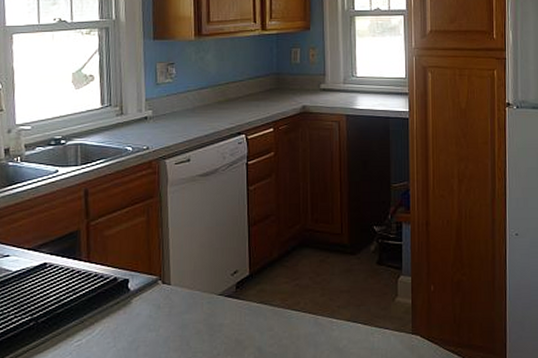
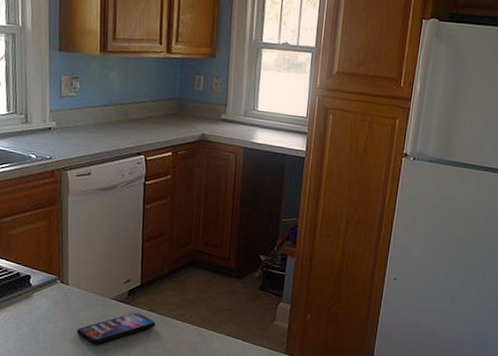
smartphone: none [181,307,268,350] -> present [76,312,156,344]

